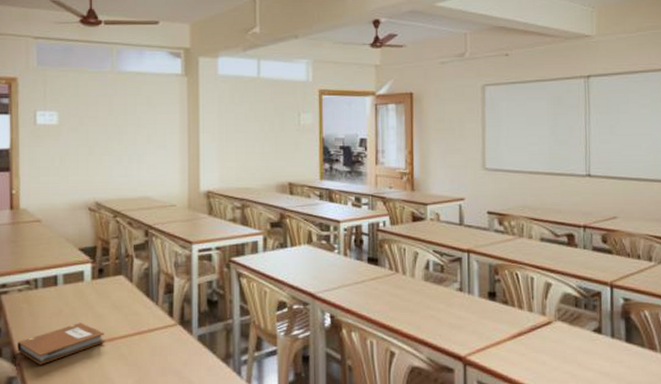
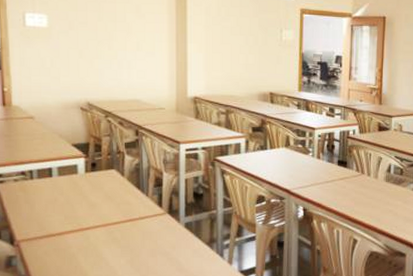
notebook: present [17,323,104,365] -> none [15,210,98,246]

